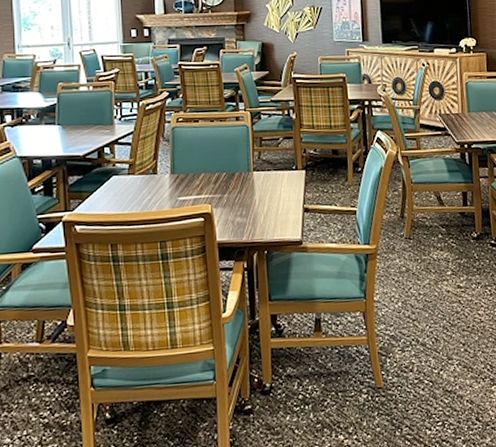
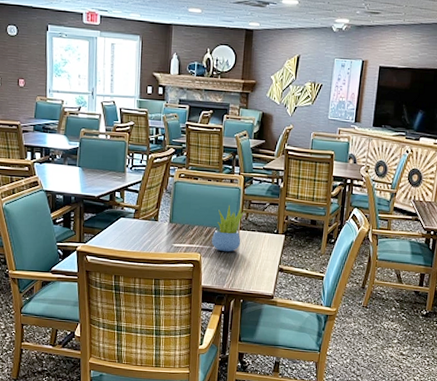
succulent plant: none [223,145,257,199] -> present [212,204,245,252]

